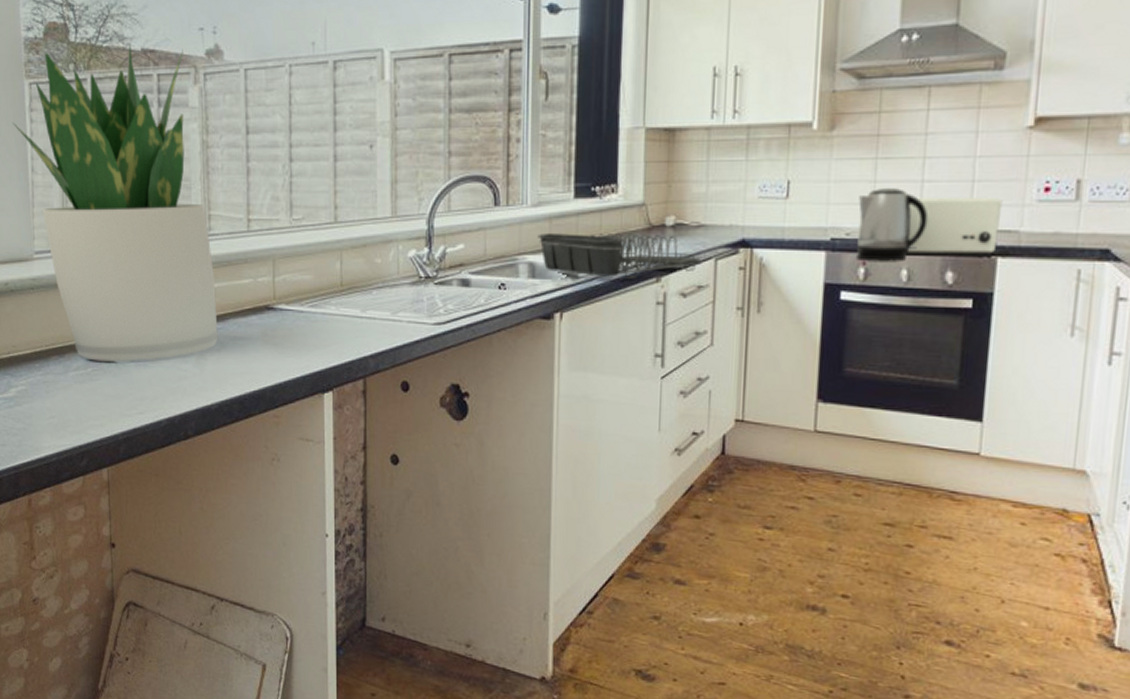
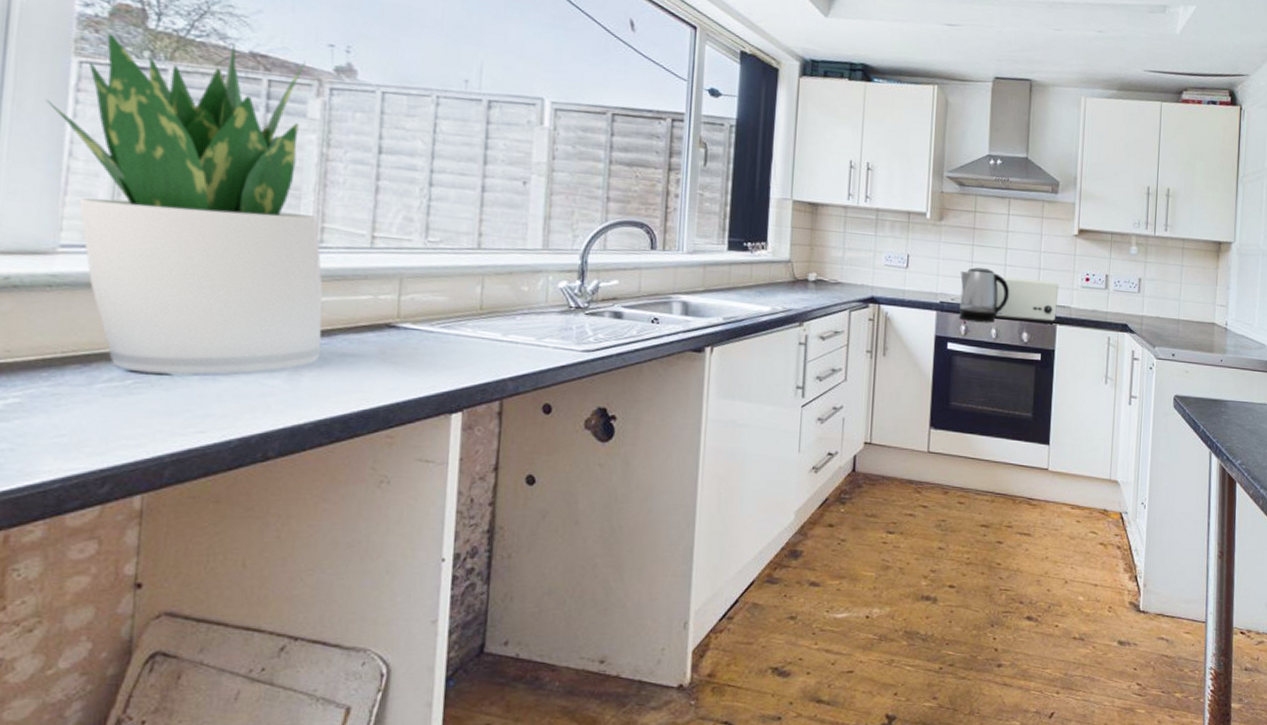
dish rack: present [537,232,702,280] -> none [691,277,839,323]

